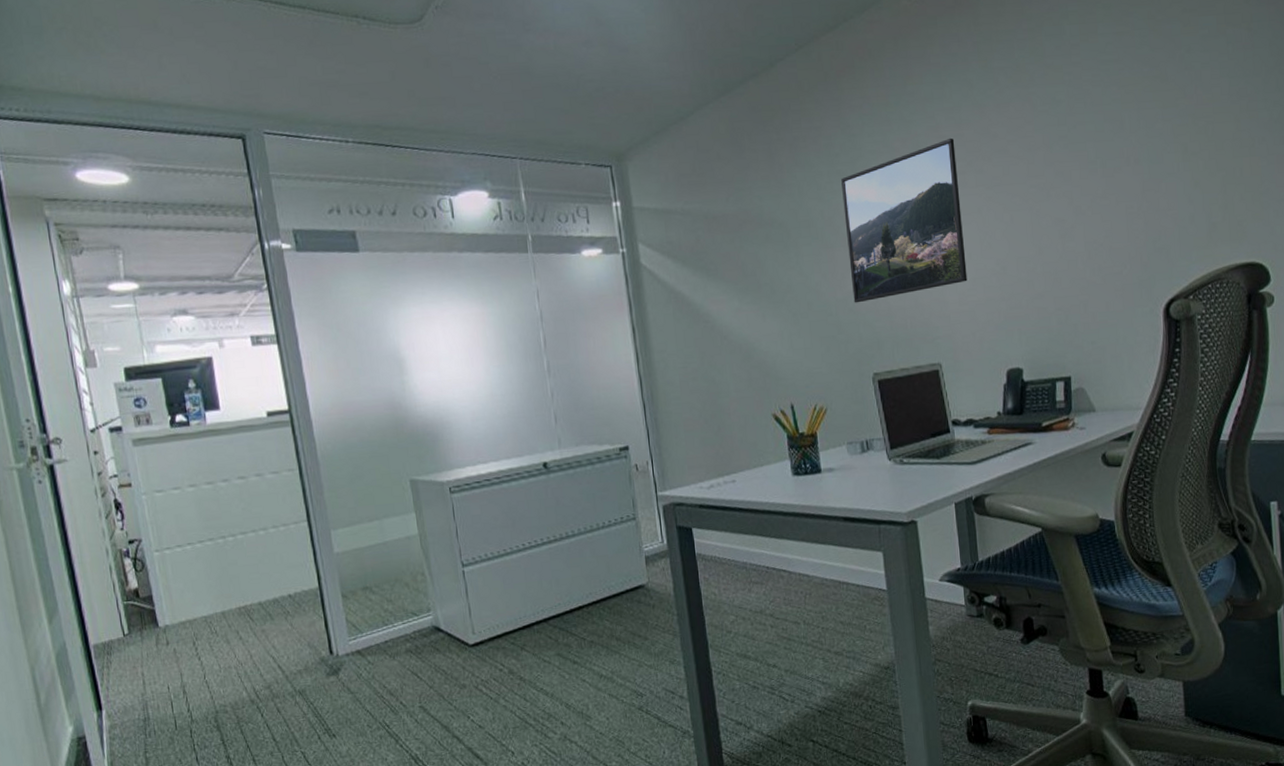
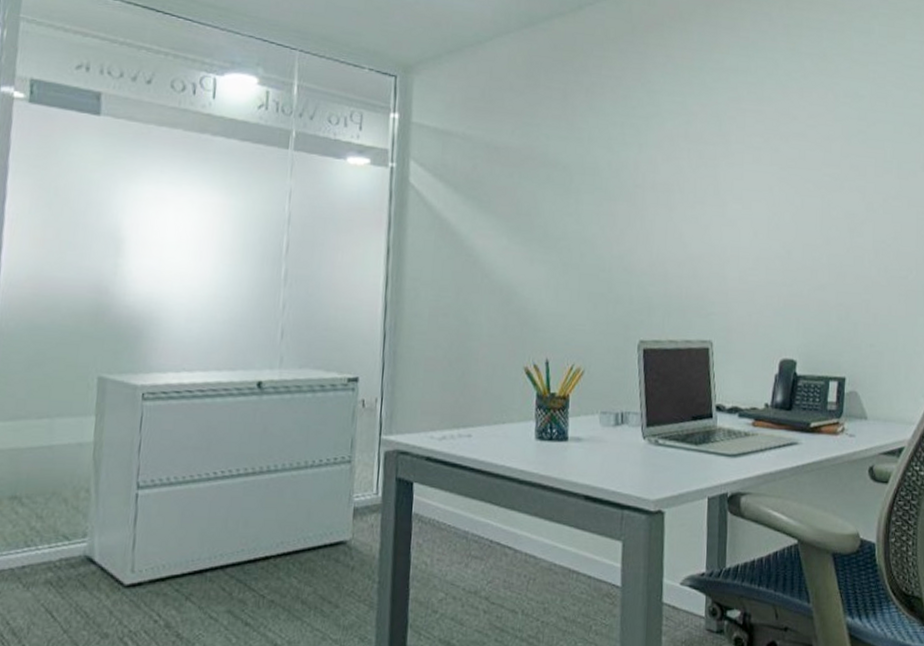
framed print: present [841,137,968,303] -> none [629,112,754,263]

